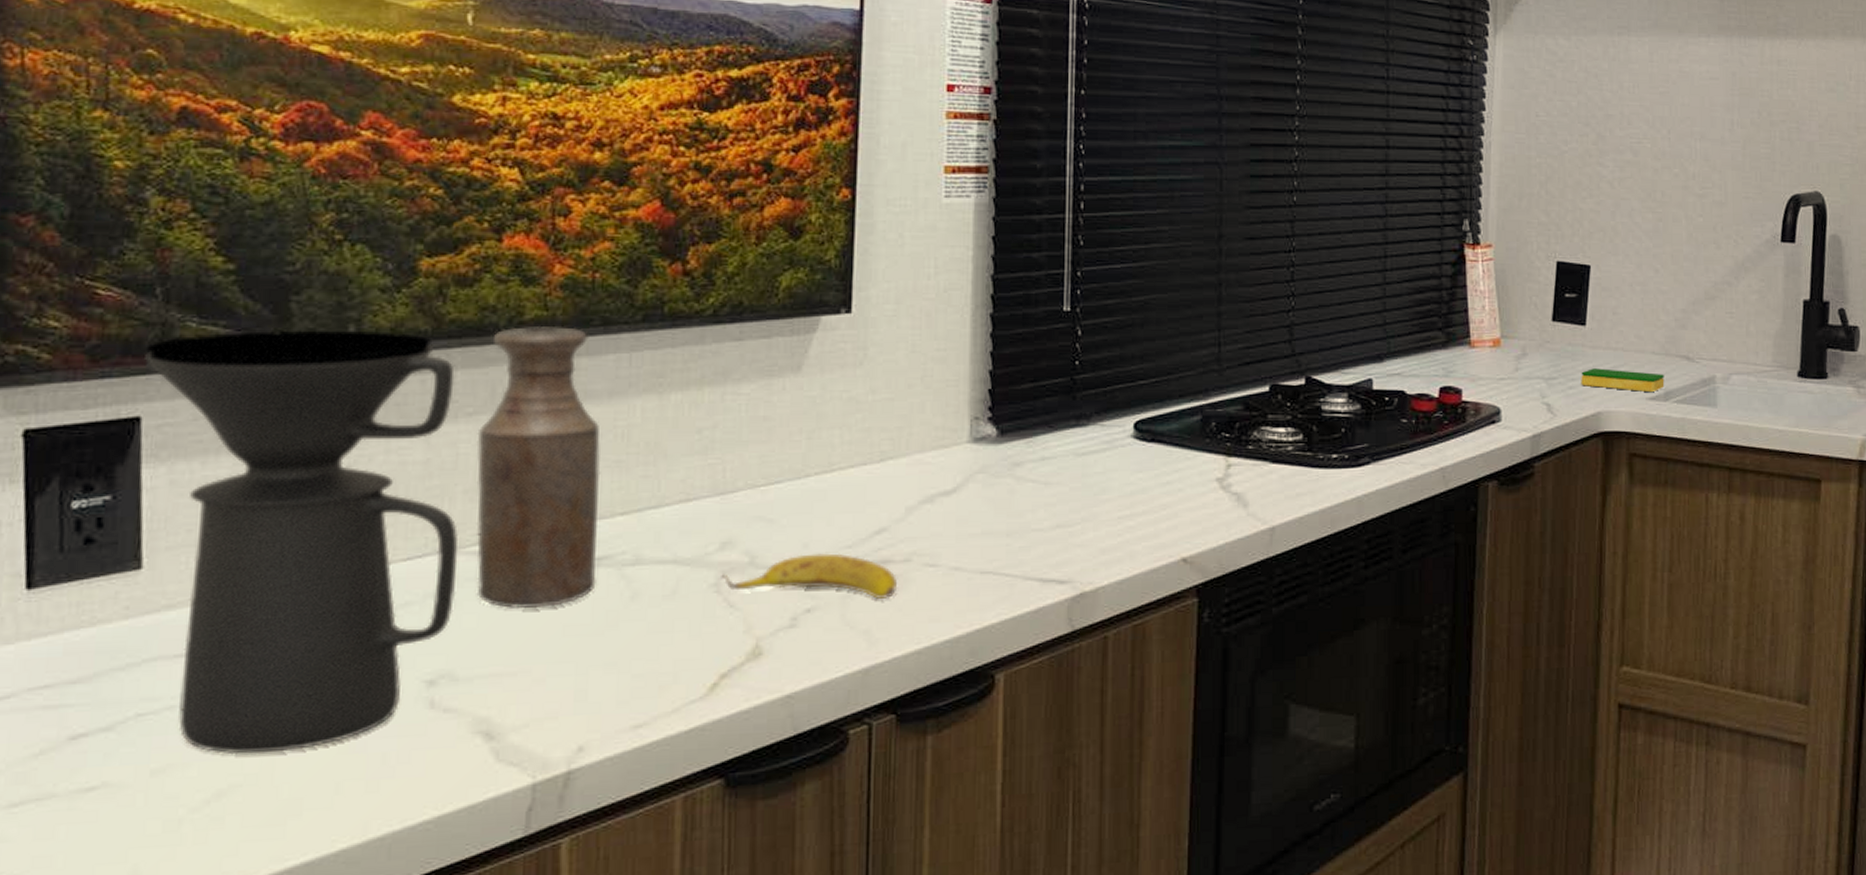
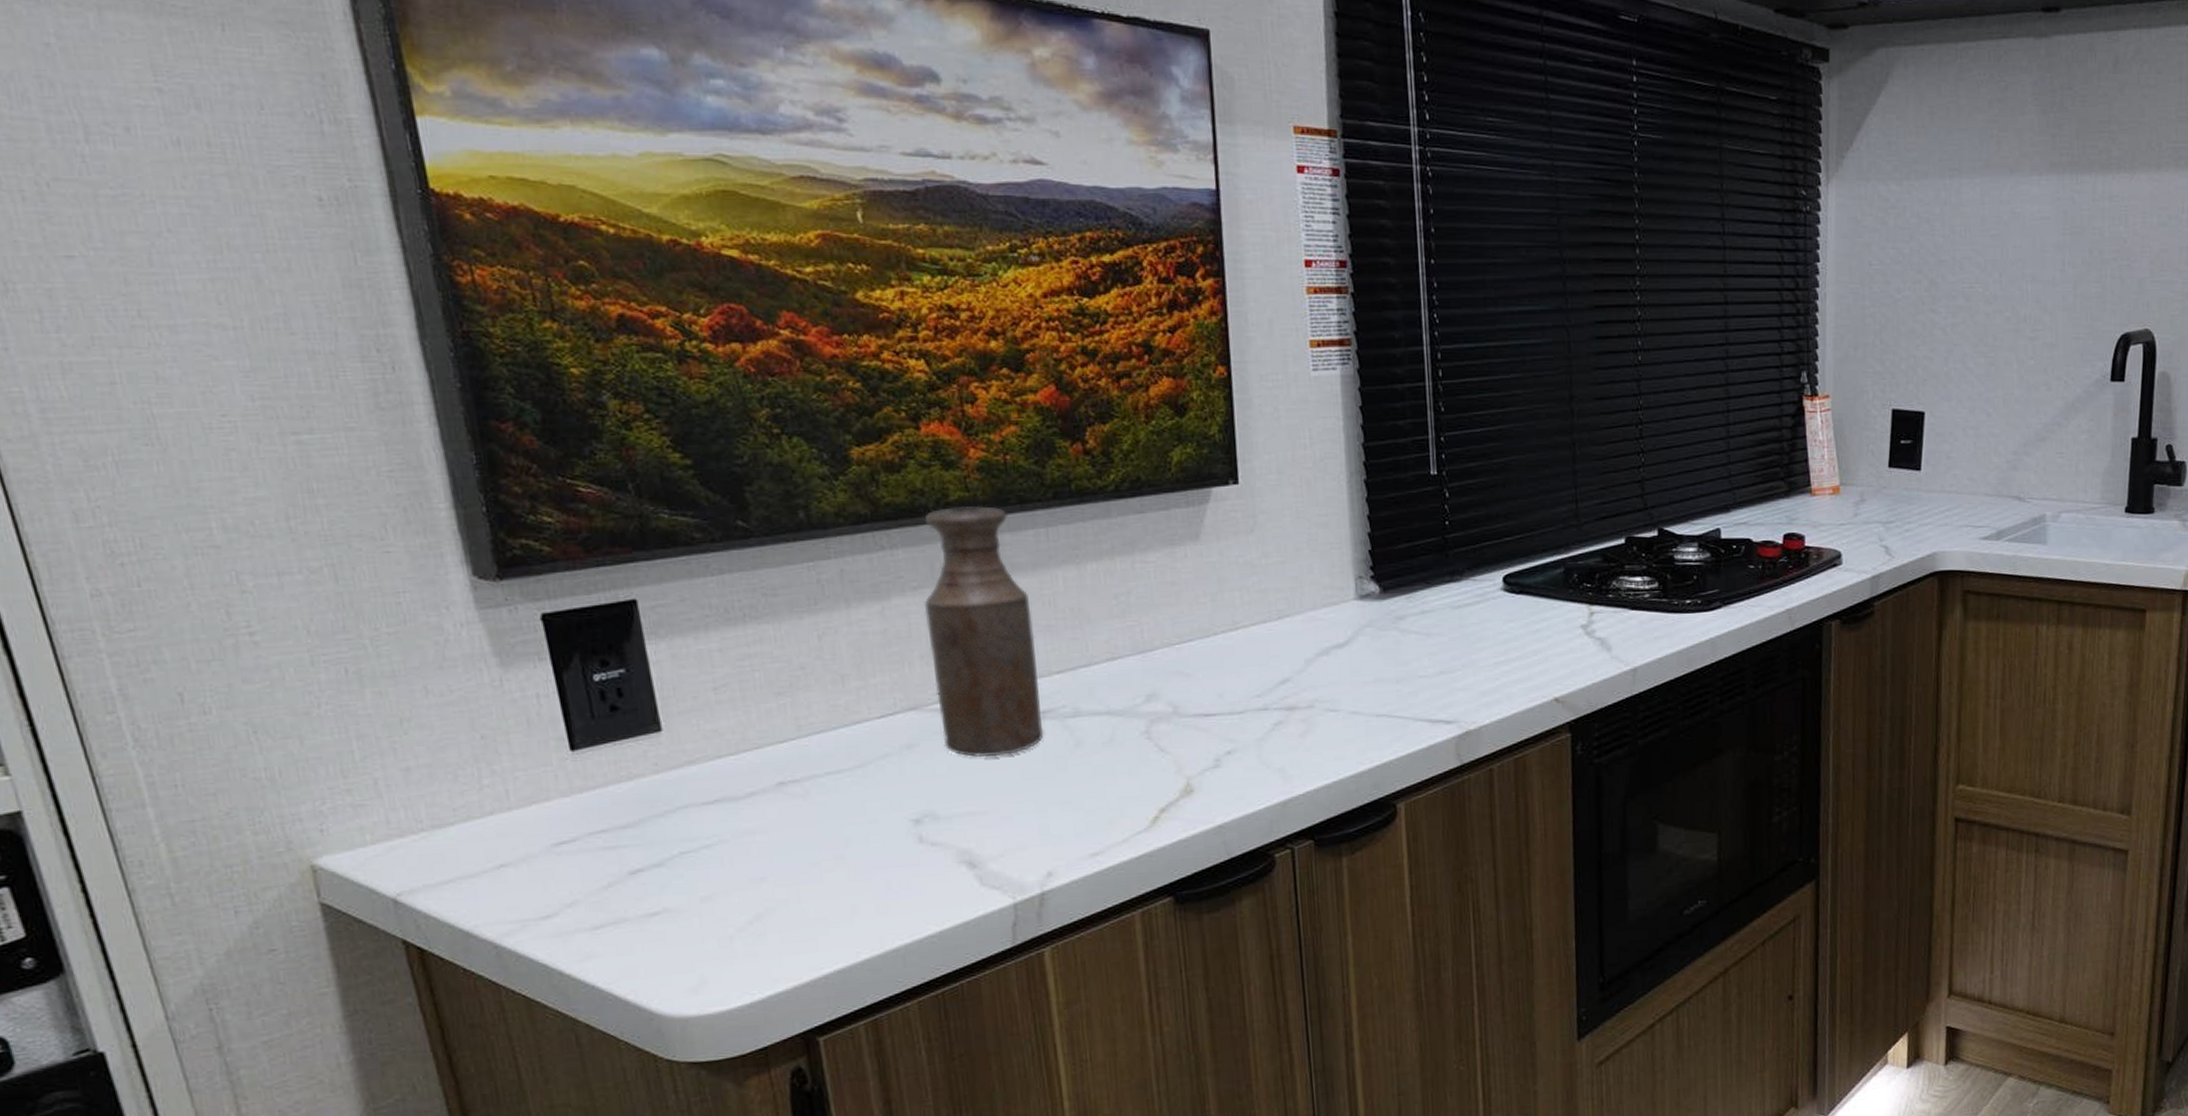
coffee maker: present [145,330,459,755] -> none [629,515,927,884]
banana: present [721,553,898,599] -> none [1150,702,1305,741]
dish sponge: present [1581,368,1665,393] -> none [1917,511,1997,533]

